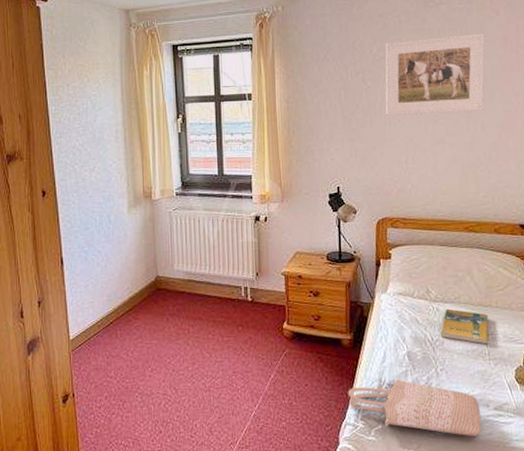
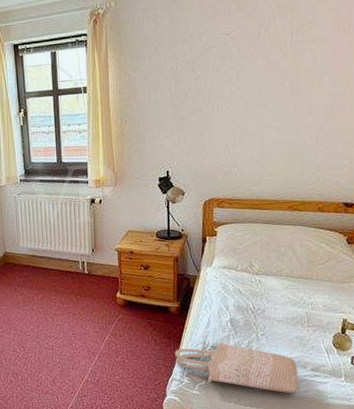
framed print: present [385,33,485,116] -> none [214,17,317,103]
booklet: present [441,308,489,345] -> none [262,281,309,313]

